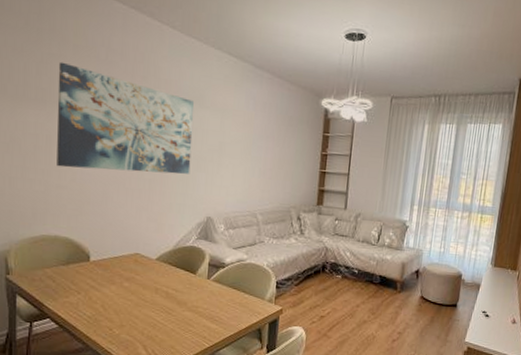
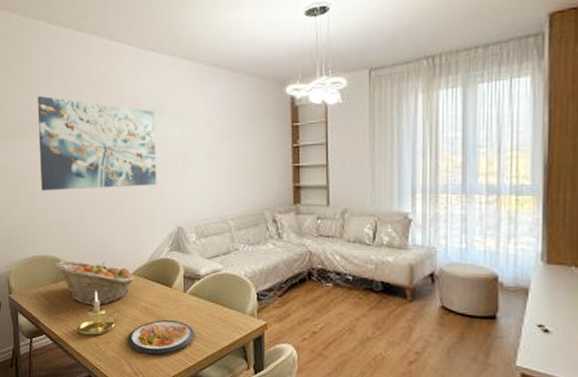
fruit basket: none [67,242,158,290] -> present [55,260,135,306]
candle holder: none [88,275,141,320] -> present [77,291,122,336]
dish: none [144,304,215,338] -> present [127,320,195,355]

